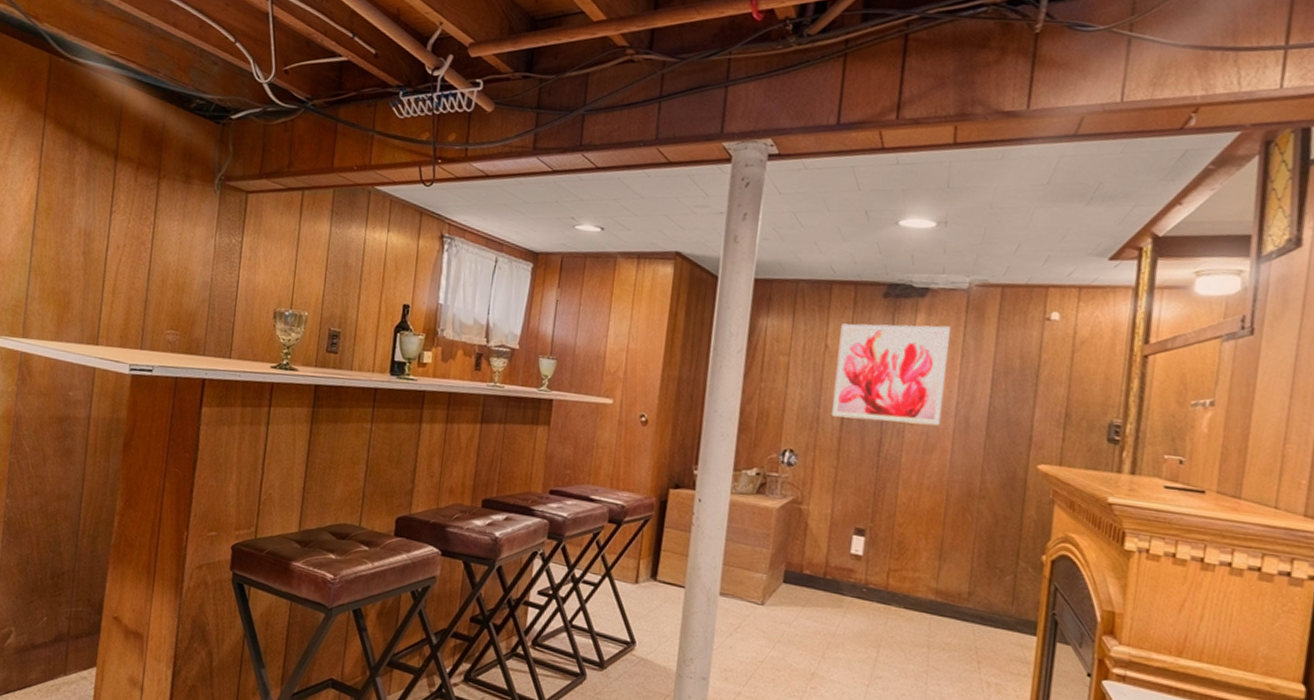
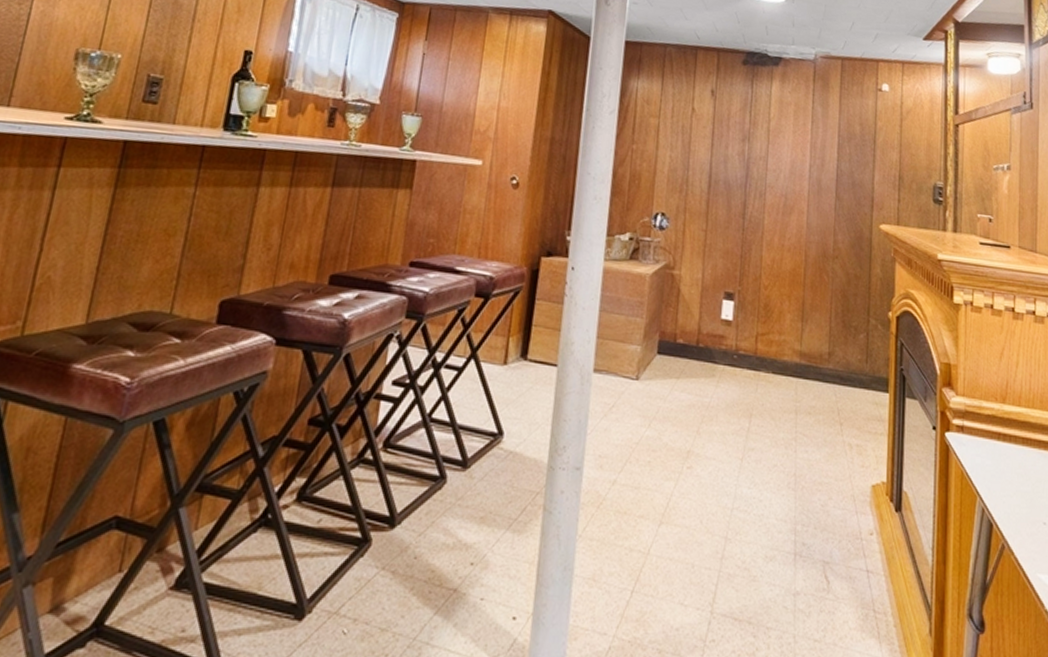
wall art: present [831,323,951,426] -> none [699,88,801,189]

